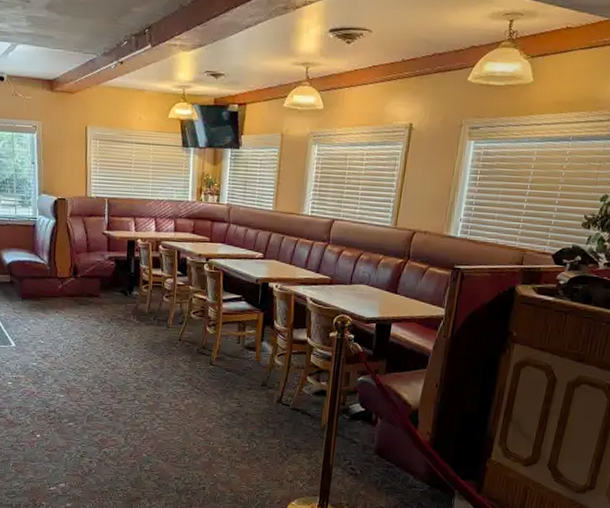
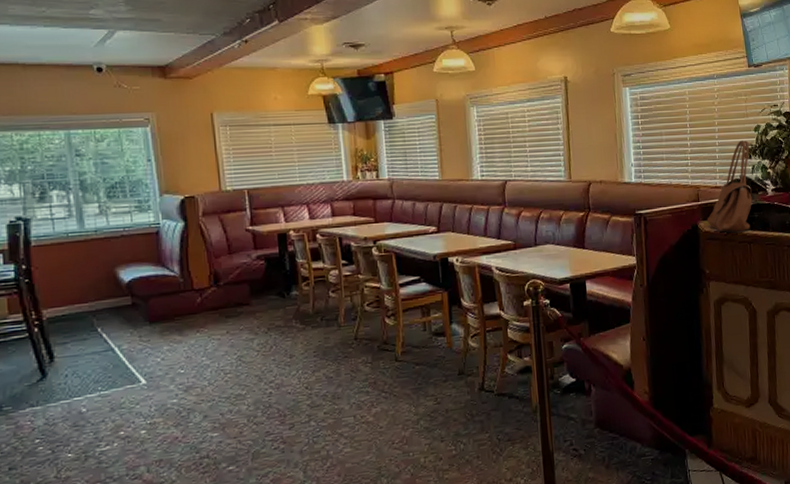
handbag: none [526,209,591,302] -> present [707,140,753,233]

